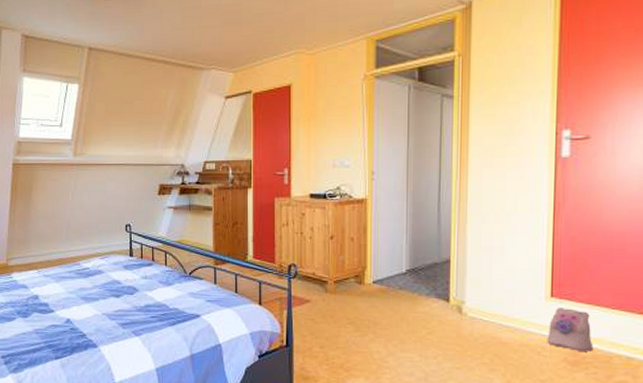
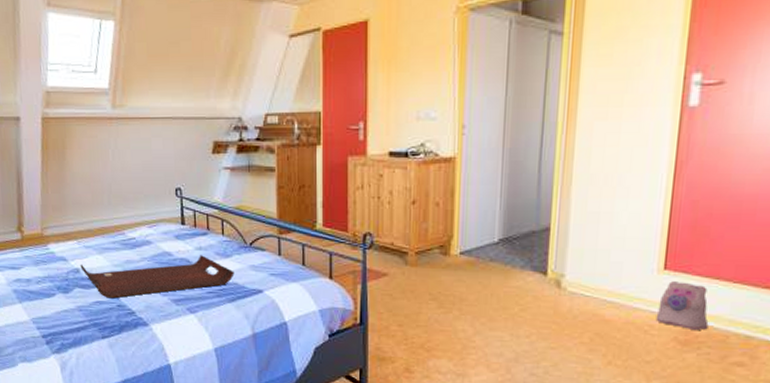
serving tray: none [39,283,175,322] -> present [80,255,235,299]

